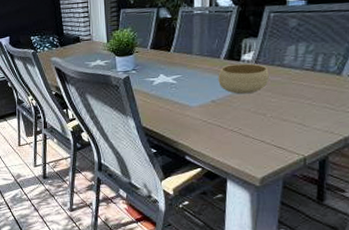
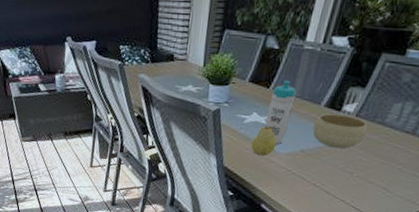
fruit: none [164,84,188,112] -> present [251,125,277,157]
water bottle: none [173,42,196,100] -> present [265,80,297,145]

